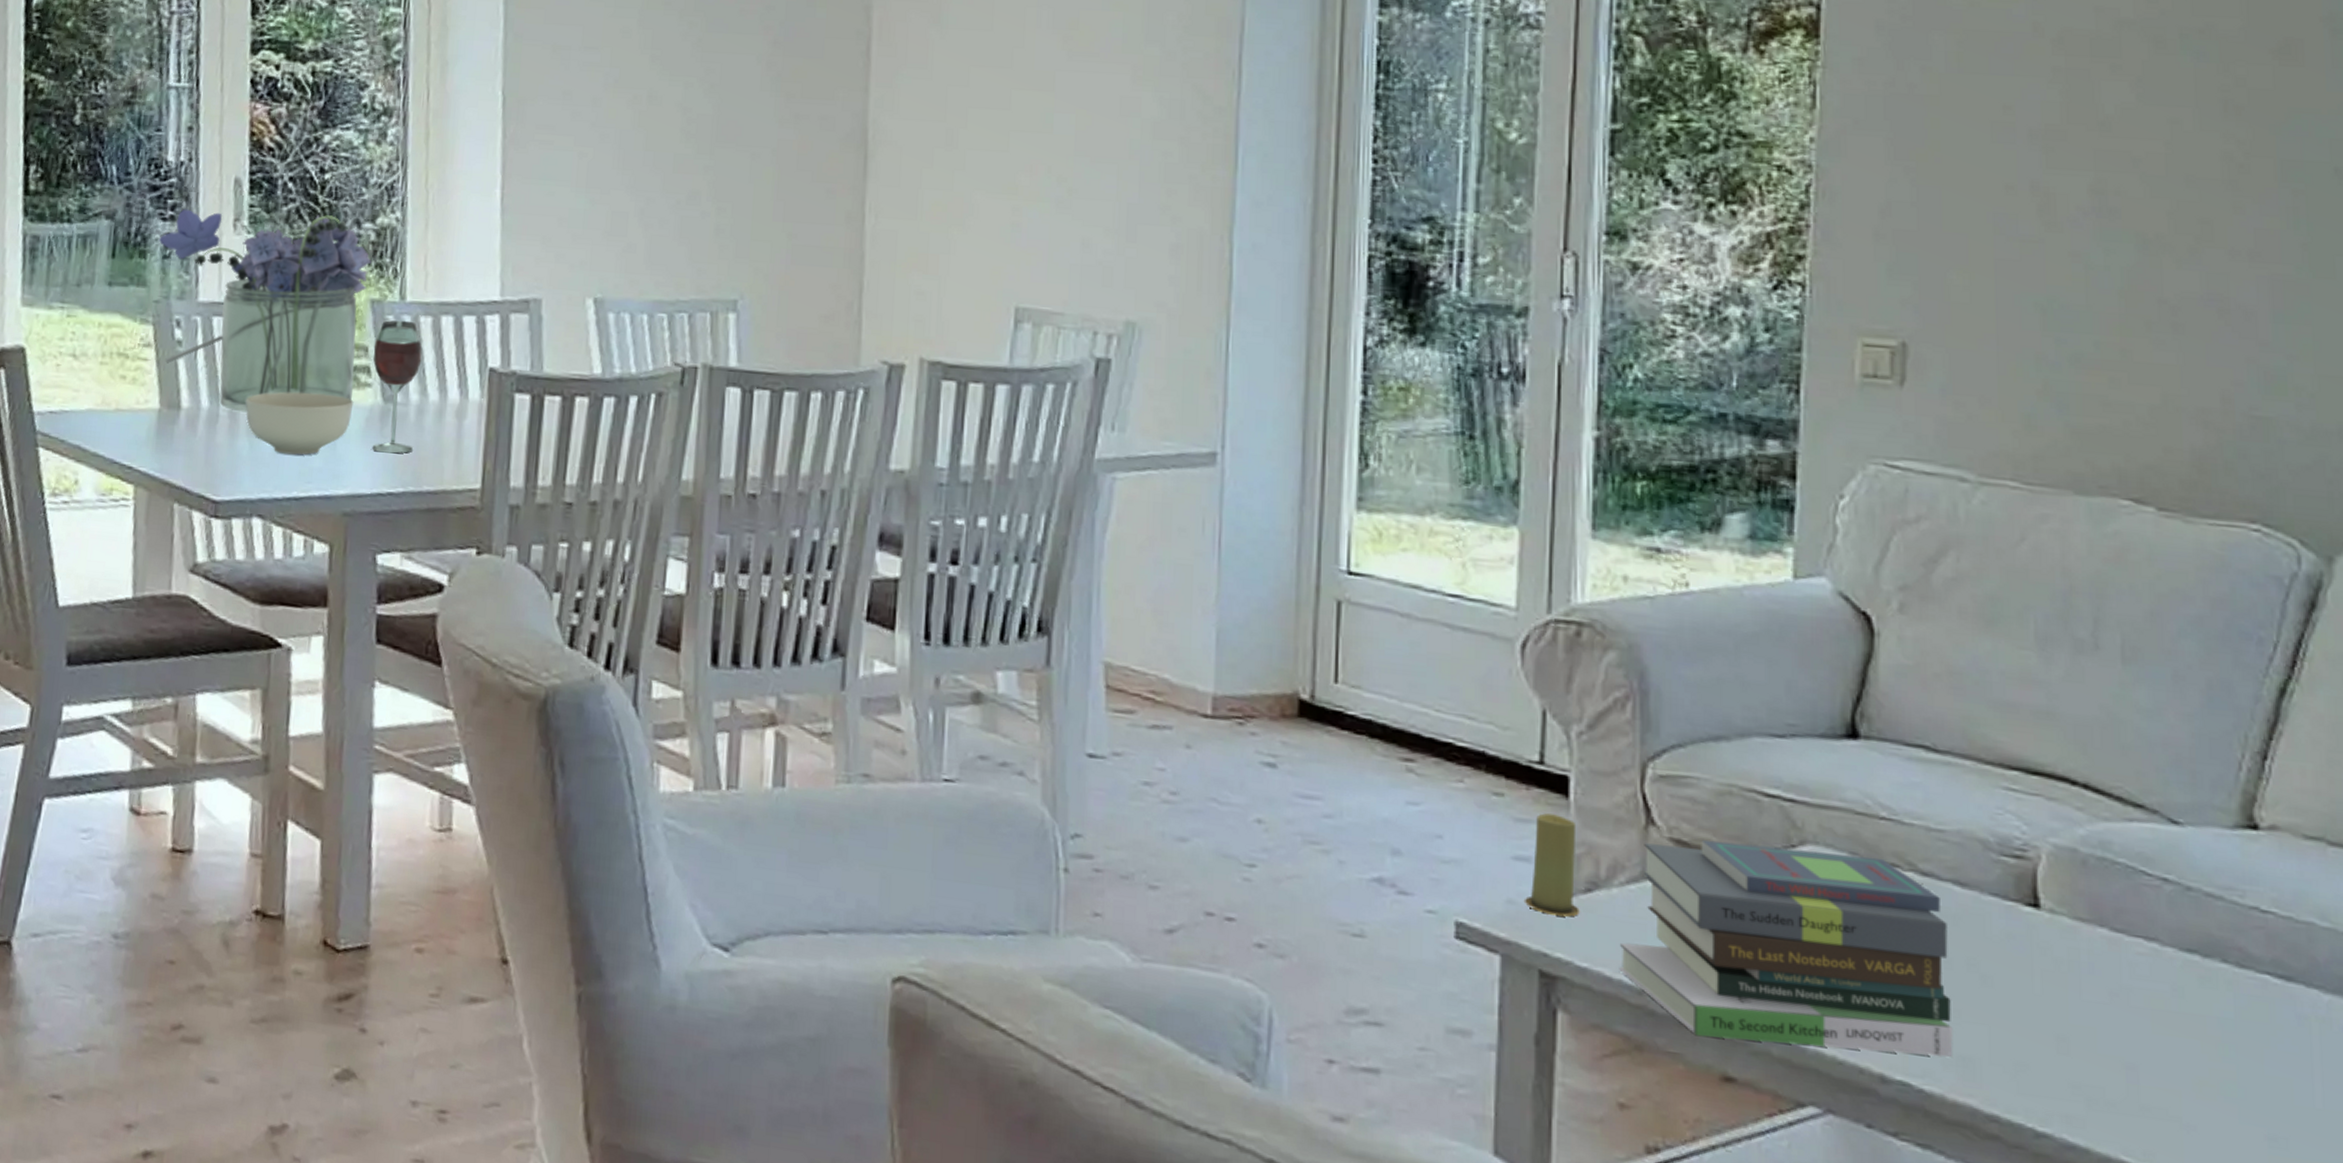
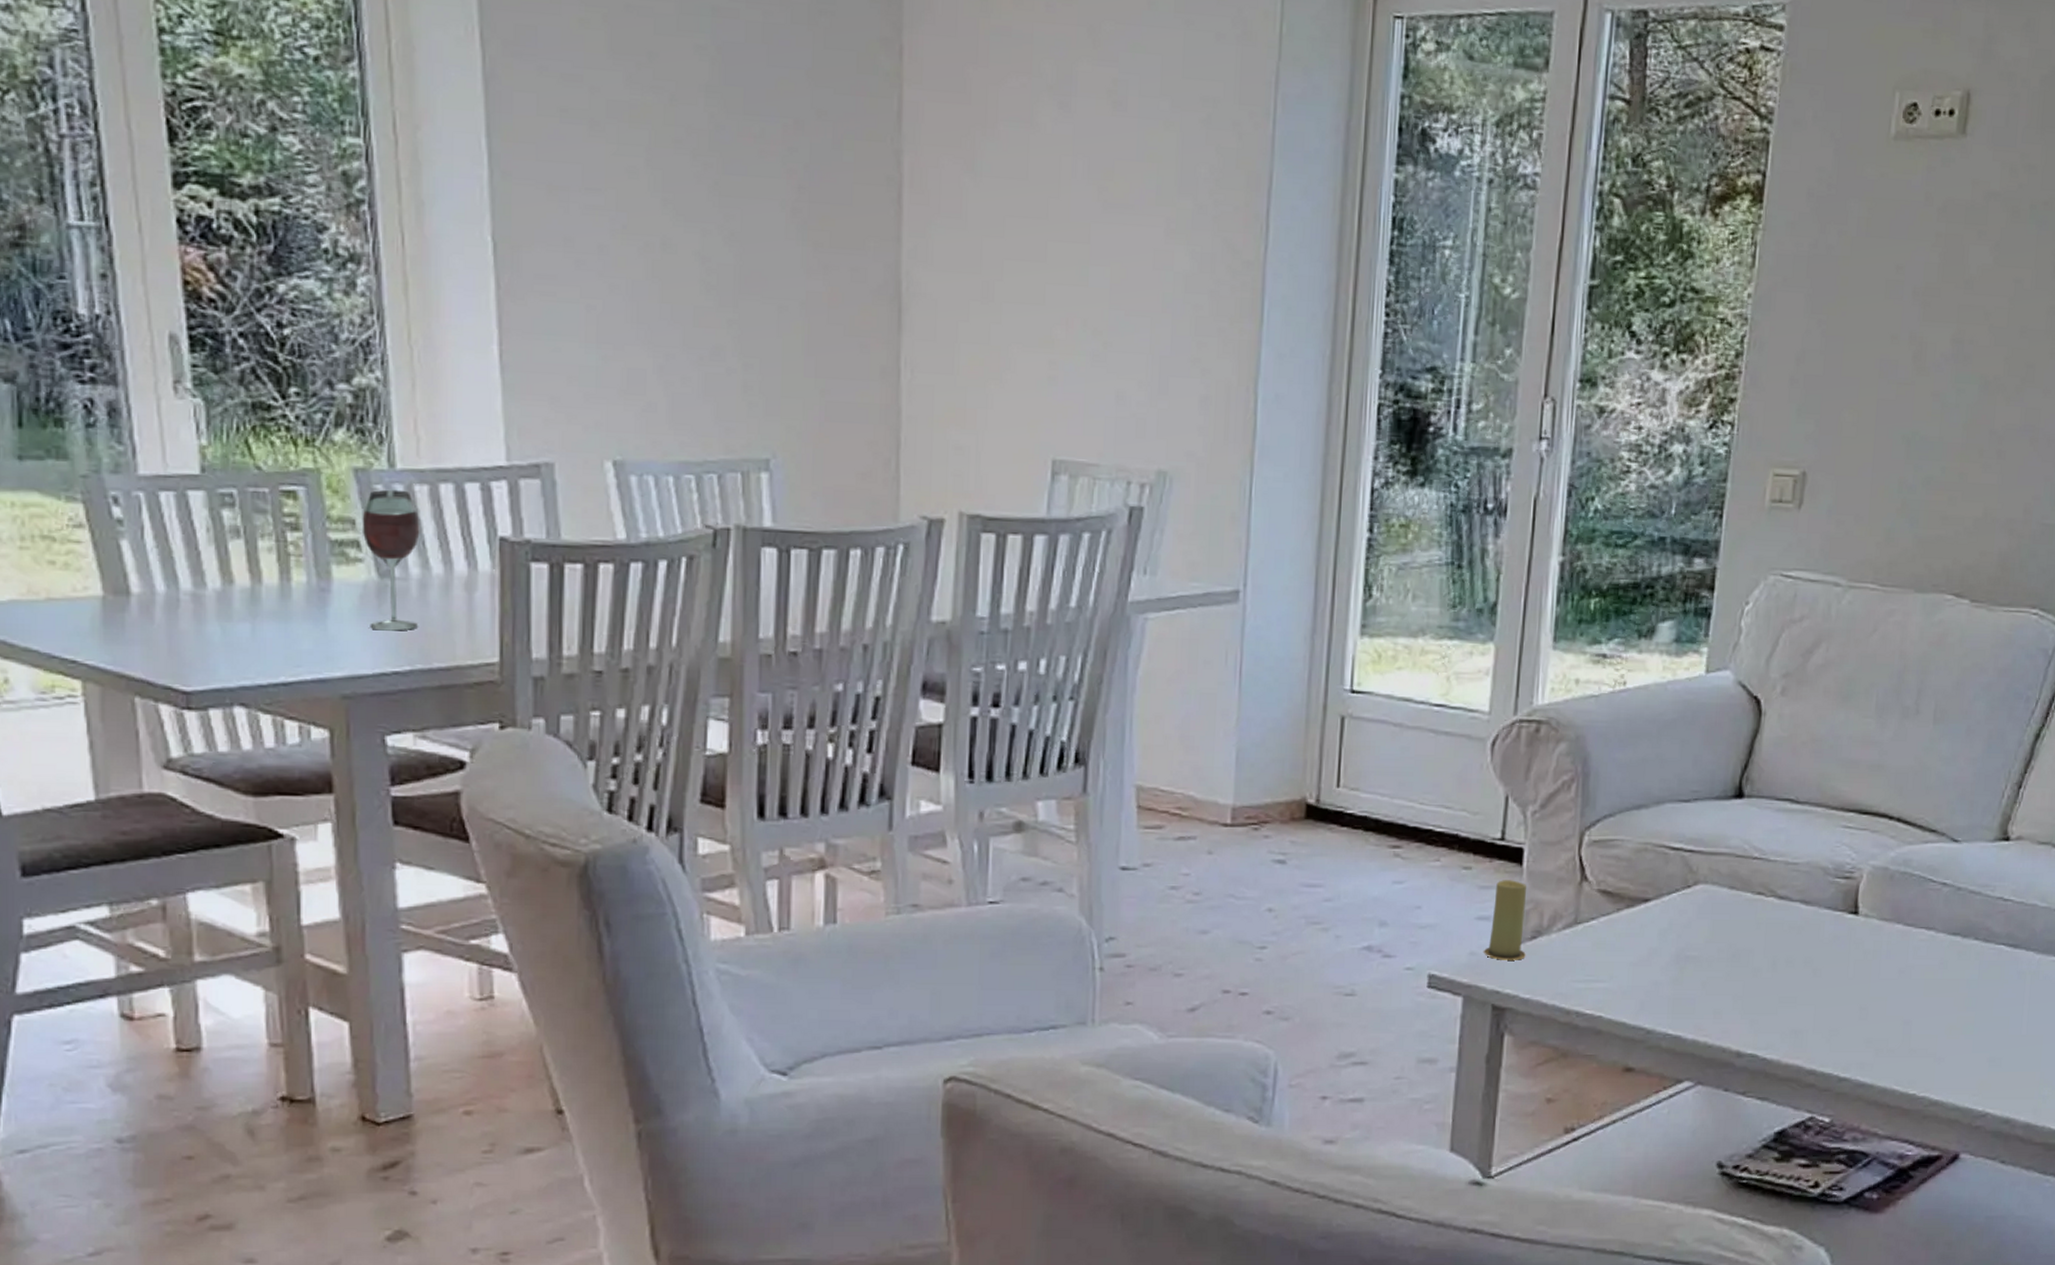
flower bouquet: present [158,209,372,413] -> none [77,370,351,596]
bowl: present [245,392,354,455] -> none [211,570,344,638]
books: present [1619,839,1954,1058] -> none [1553,888,1794,1040]

